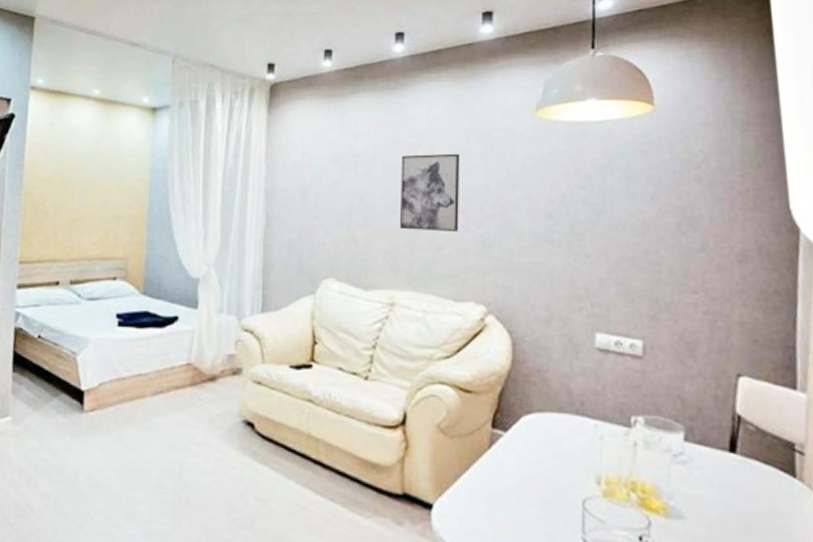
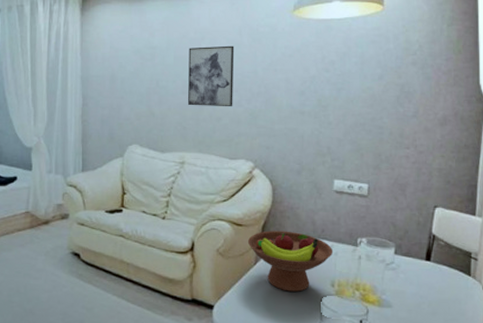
fruit bowl: none [478,400,598,490] -> present [247,230,334,292]

